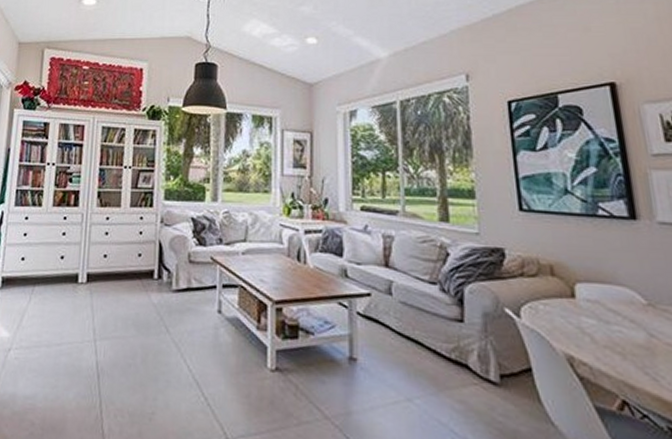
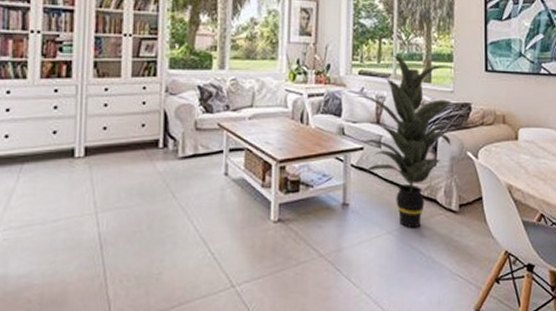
indoor plant: none [357,189,493,399] -> present [354,55,462,228]

